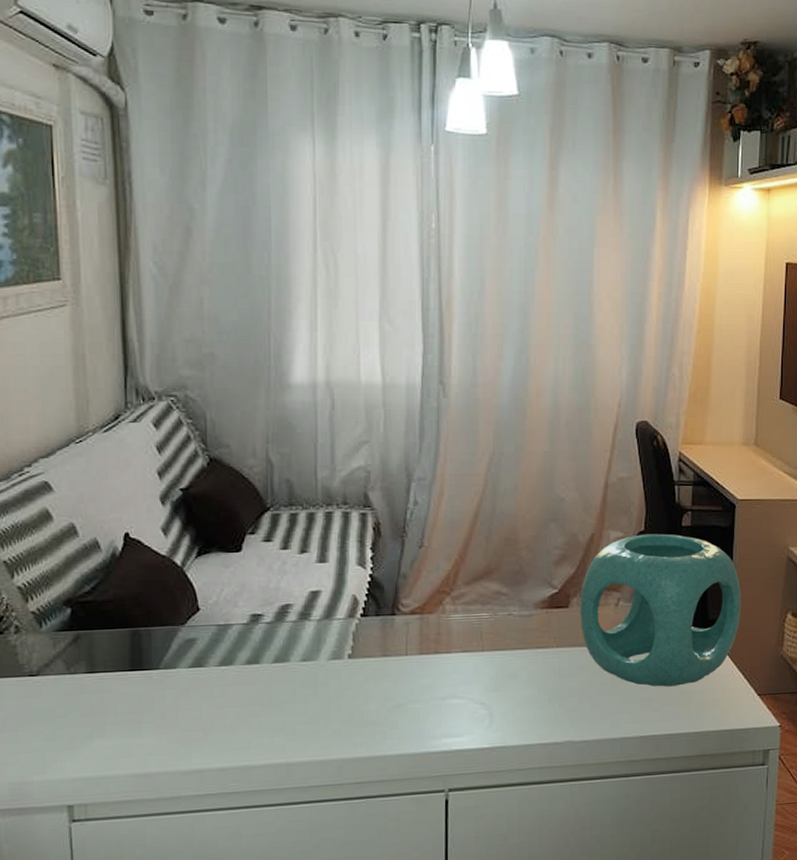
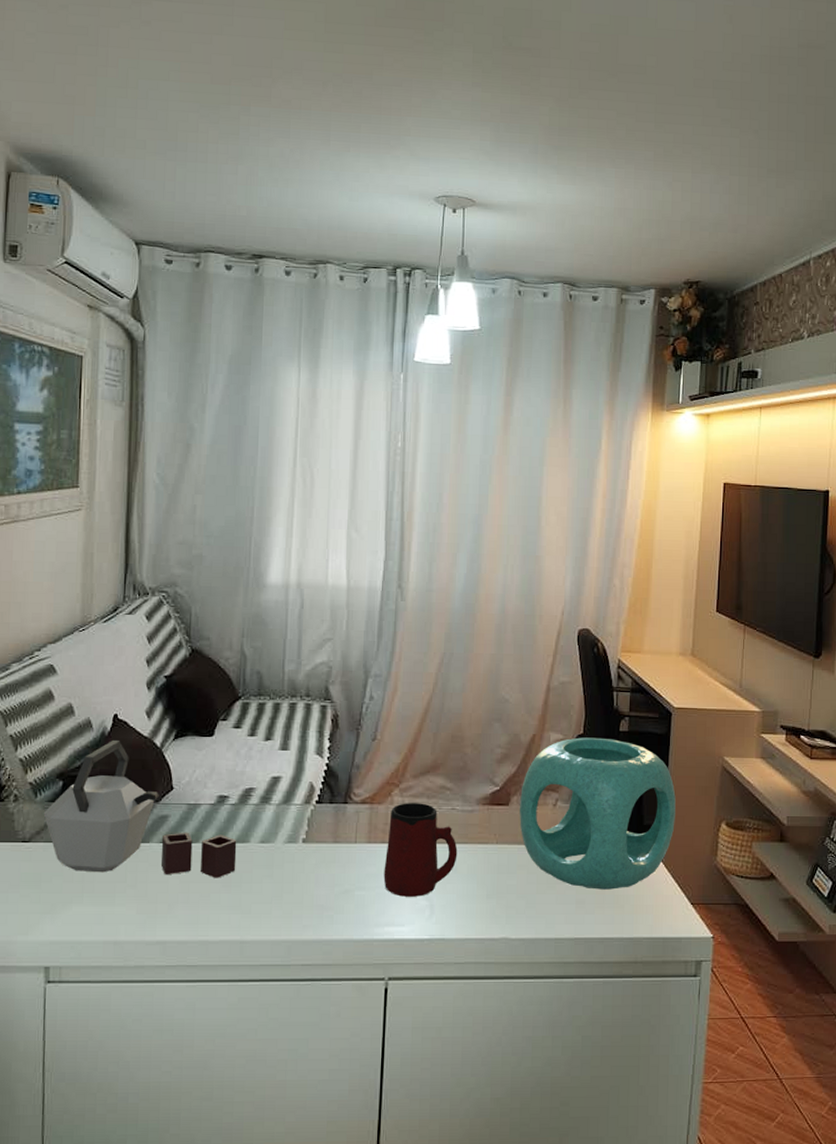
kettle: none [51,560,276,704] -> present [43,739,237,878]
mug: none [438,610,516,707] -> present [383,803,458,897]

